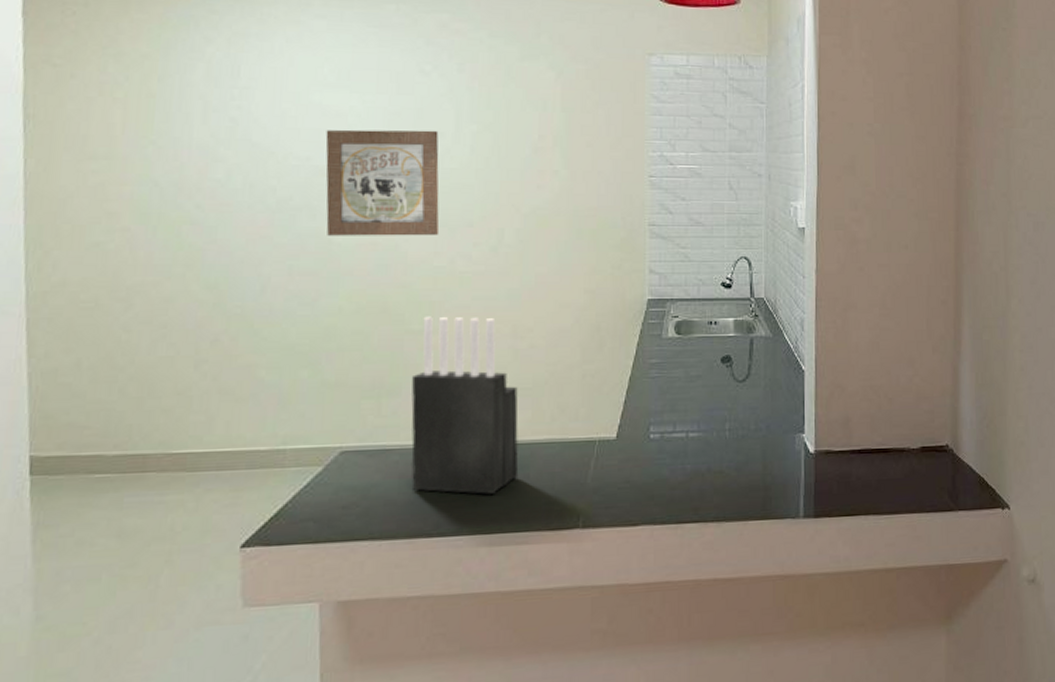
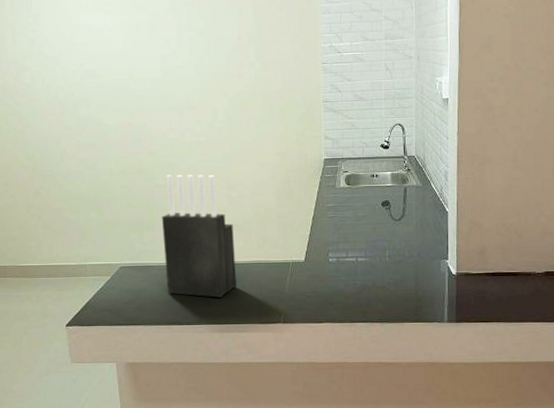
wall art: present [325,129,440,236] -> none [91,38,172,119]

